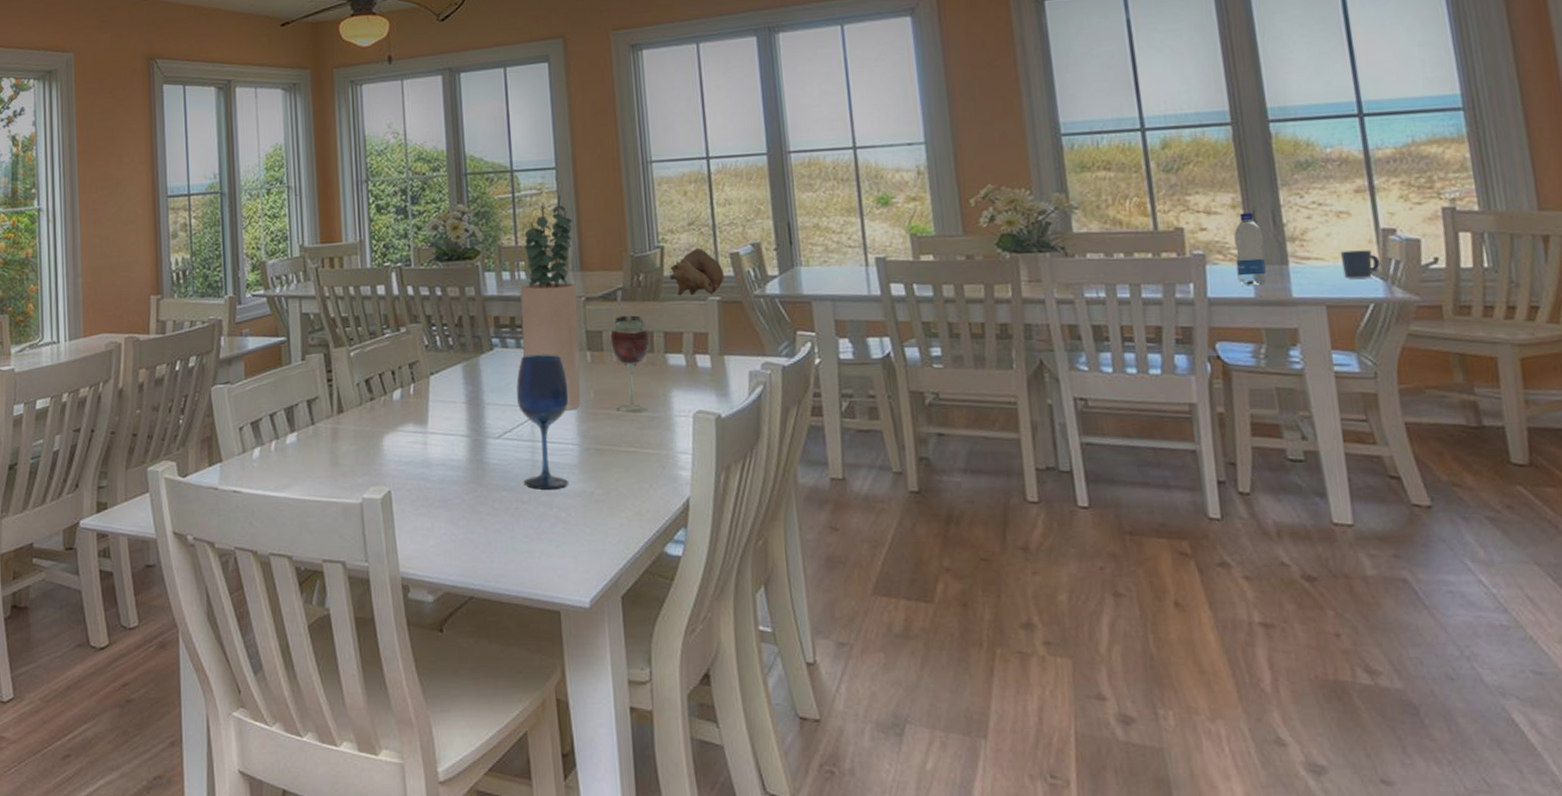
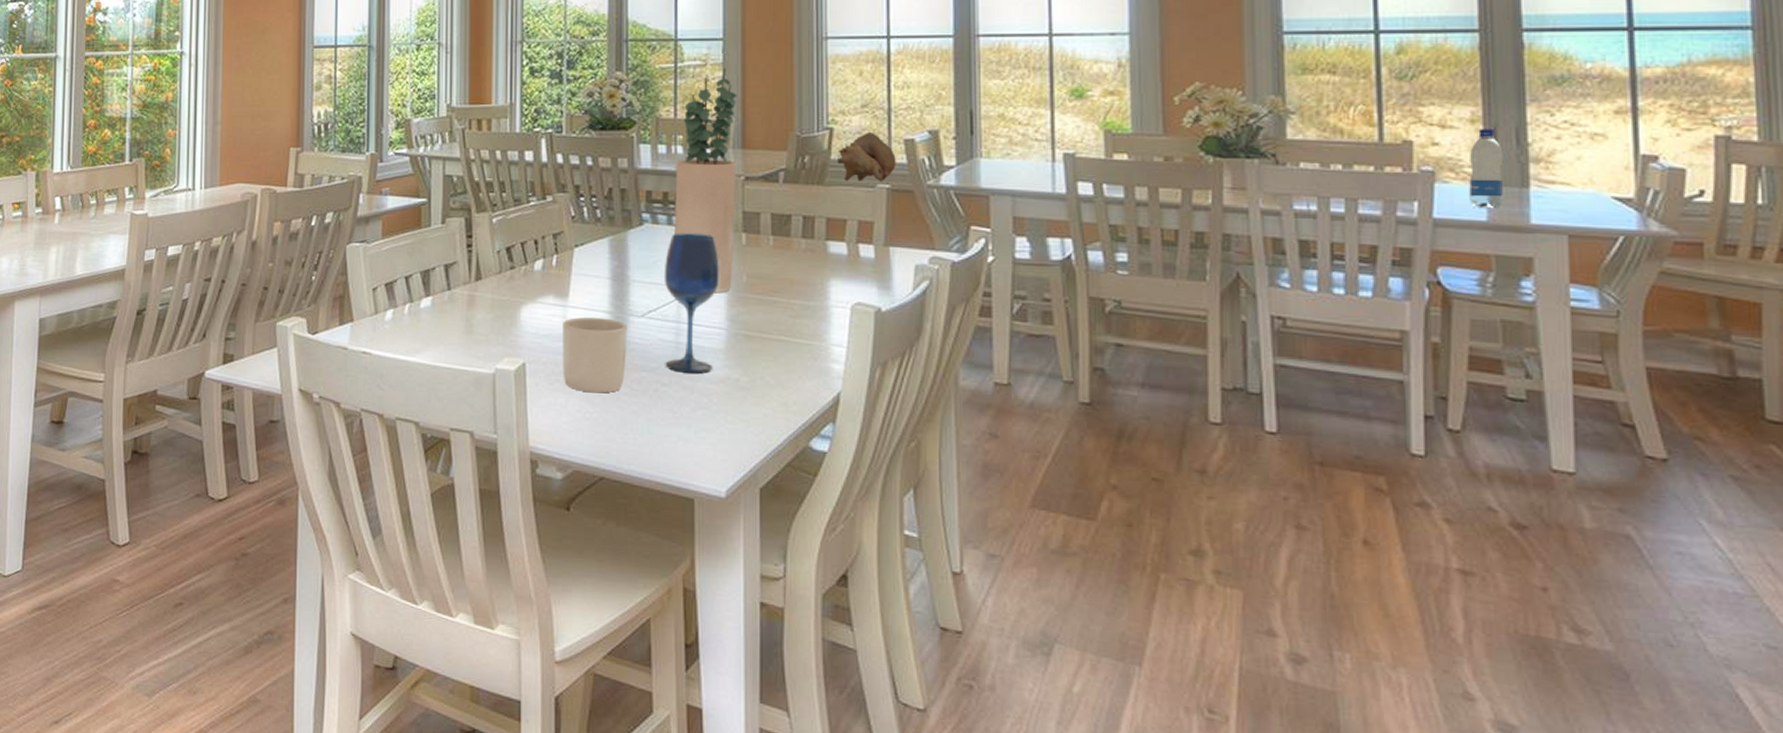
mug: none [424,442,487,515] -> present [563,317,628,393]
wineglass: present [610,315,650,414] -> none [769,198,810,301]
mug: present [1341,250,1381,279] -> none [1592,177,1636,207]

